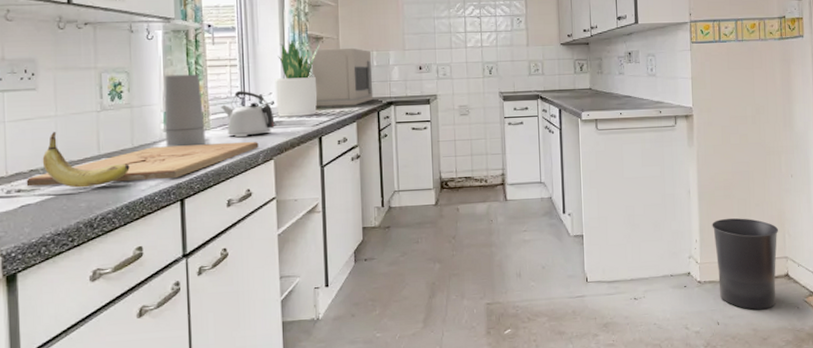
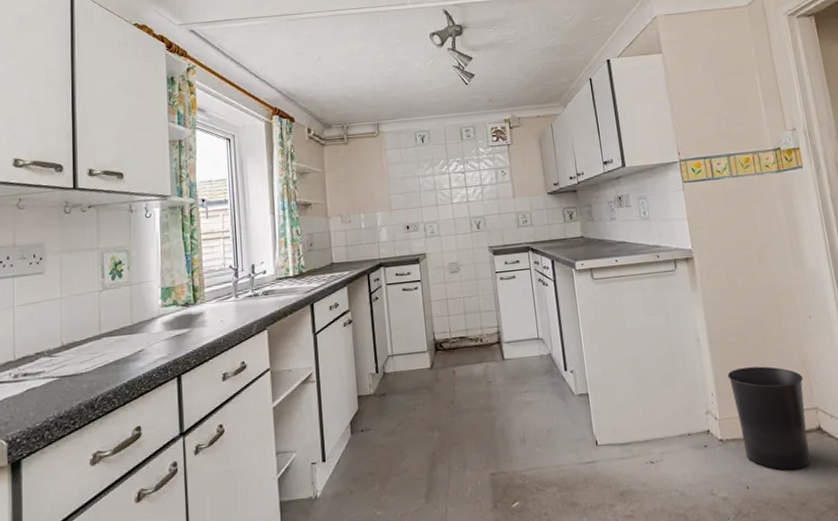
cutting board: present [26,142,259,187] -> none [32,312,252,370]
fruit: present [42,132,130,188] -> none [47,314,129,369]
canister: present [164,74,206,148] -> none [161,248,201,323]
kettle: present [220,90,275,138] -> none [215,261,267,309]
planter: present [274,41,320,117] -> none [266,209,308,286]
microwave: present [305,47,374,107] -> none [294,211,363,273]

